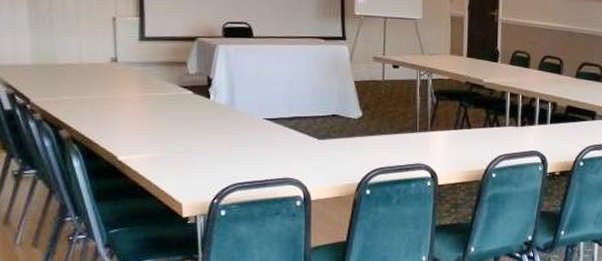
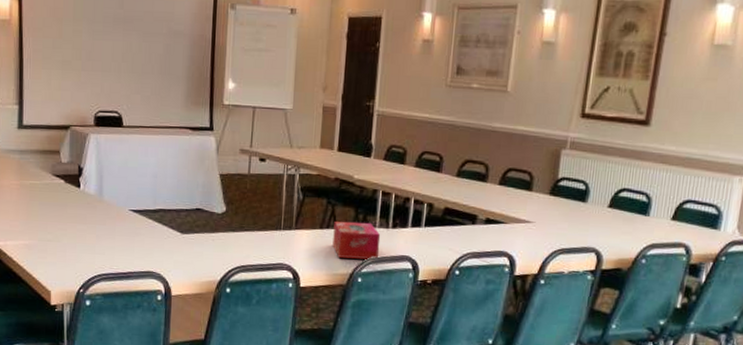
tissue box: none [467,122,511,156] -> present [332,222,381,260]

